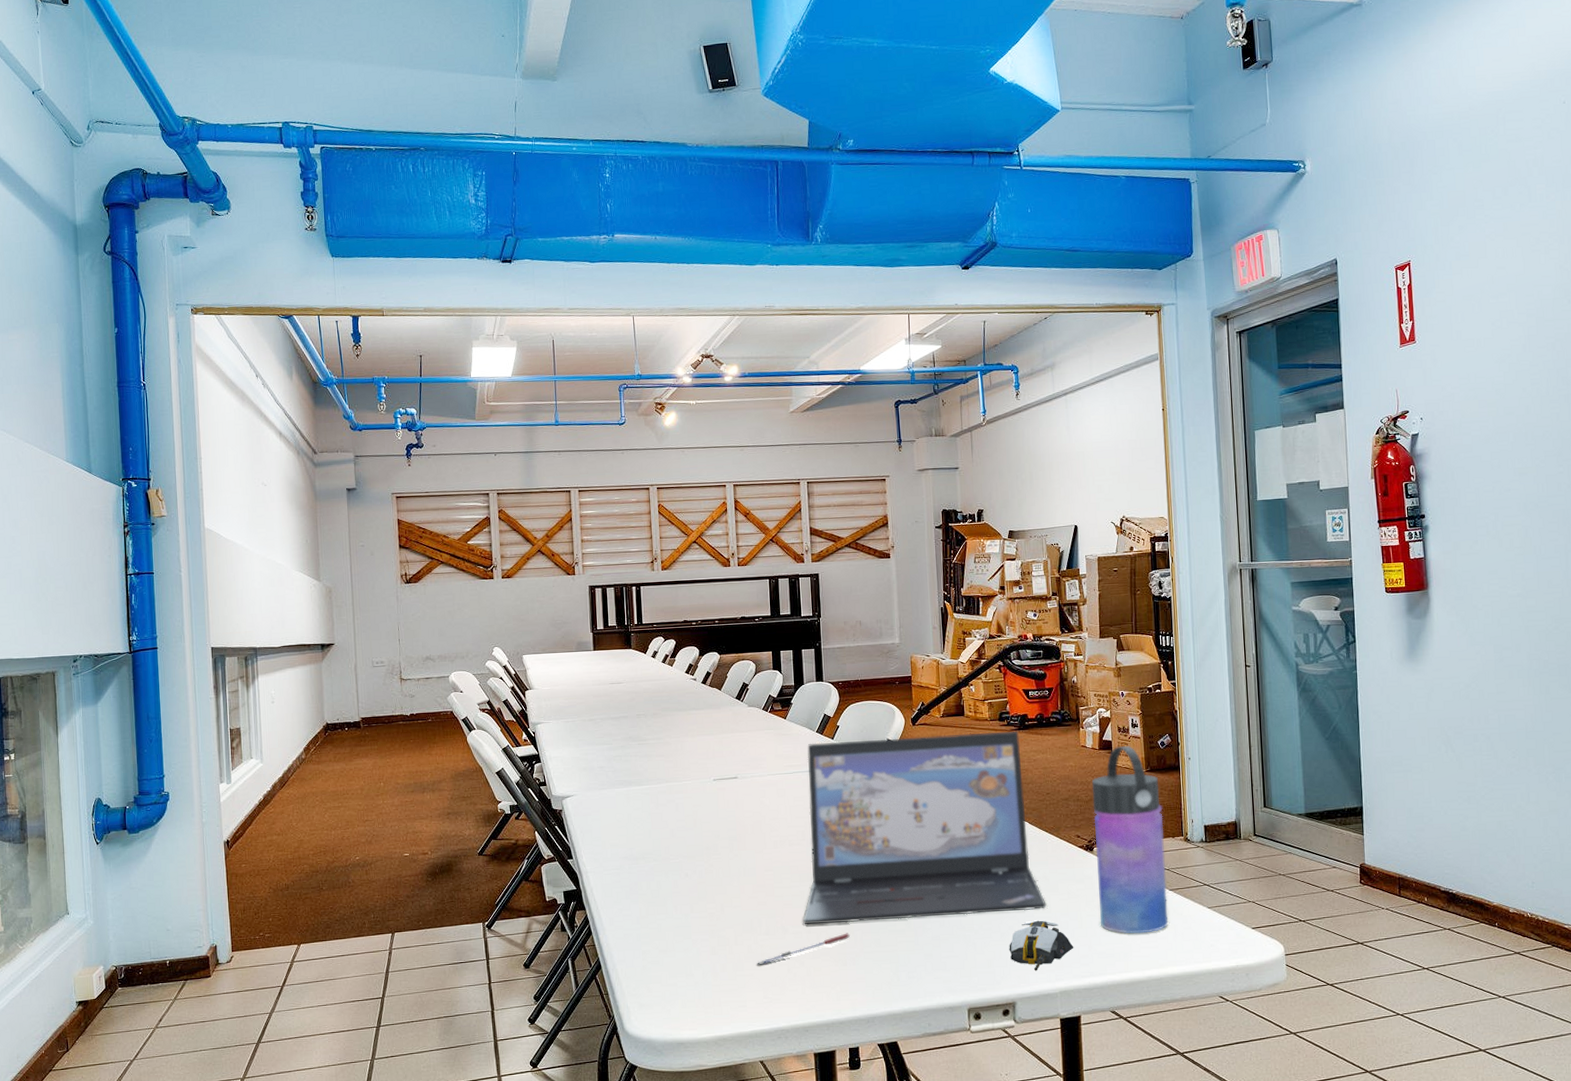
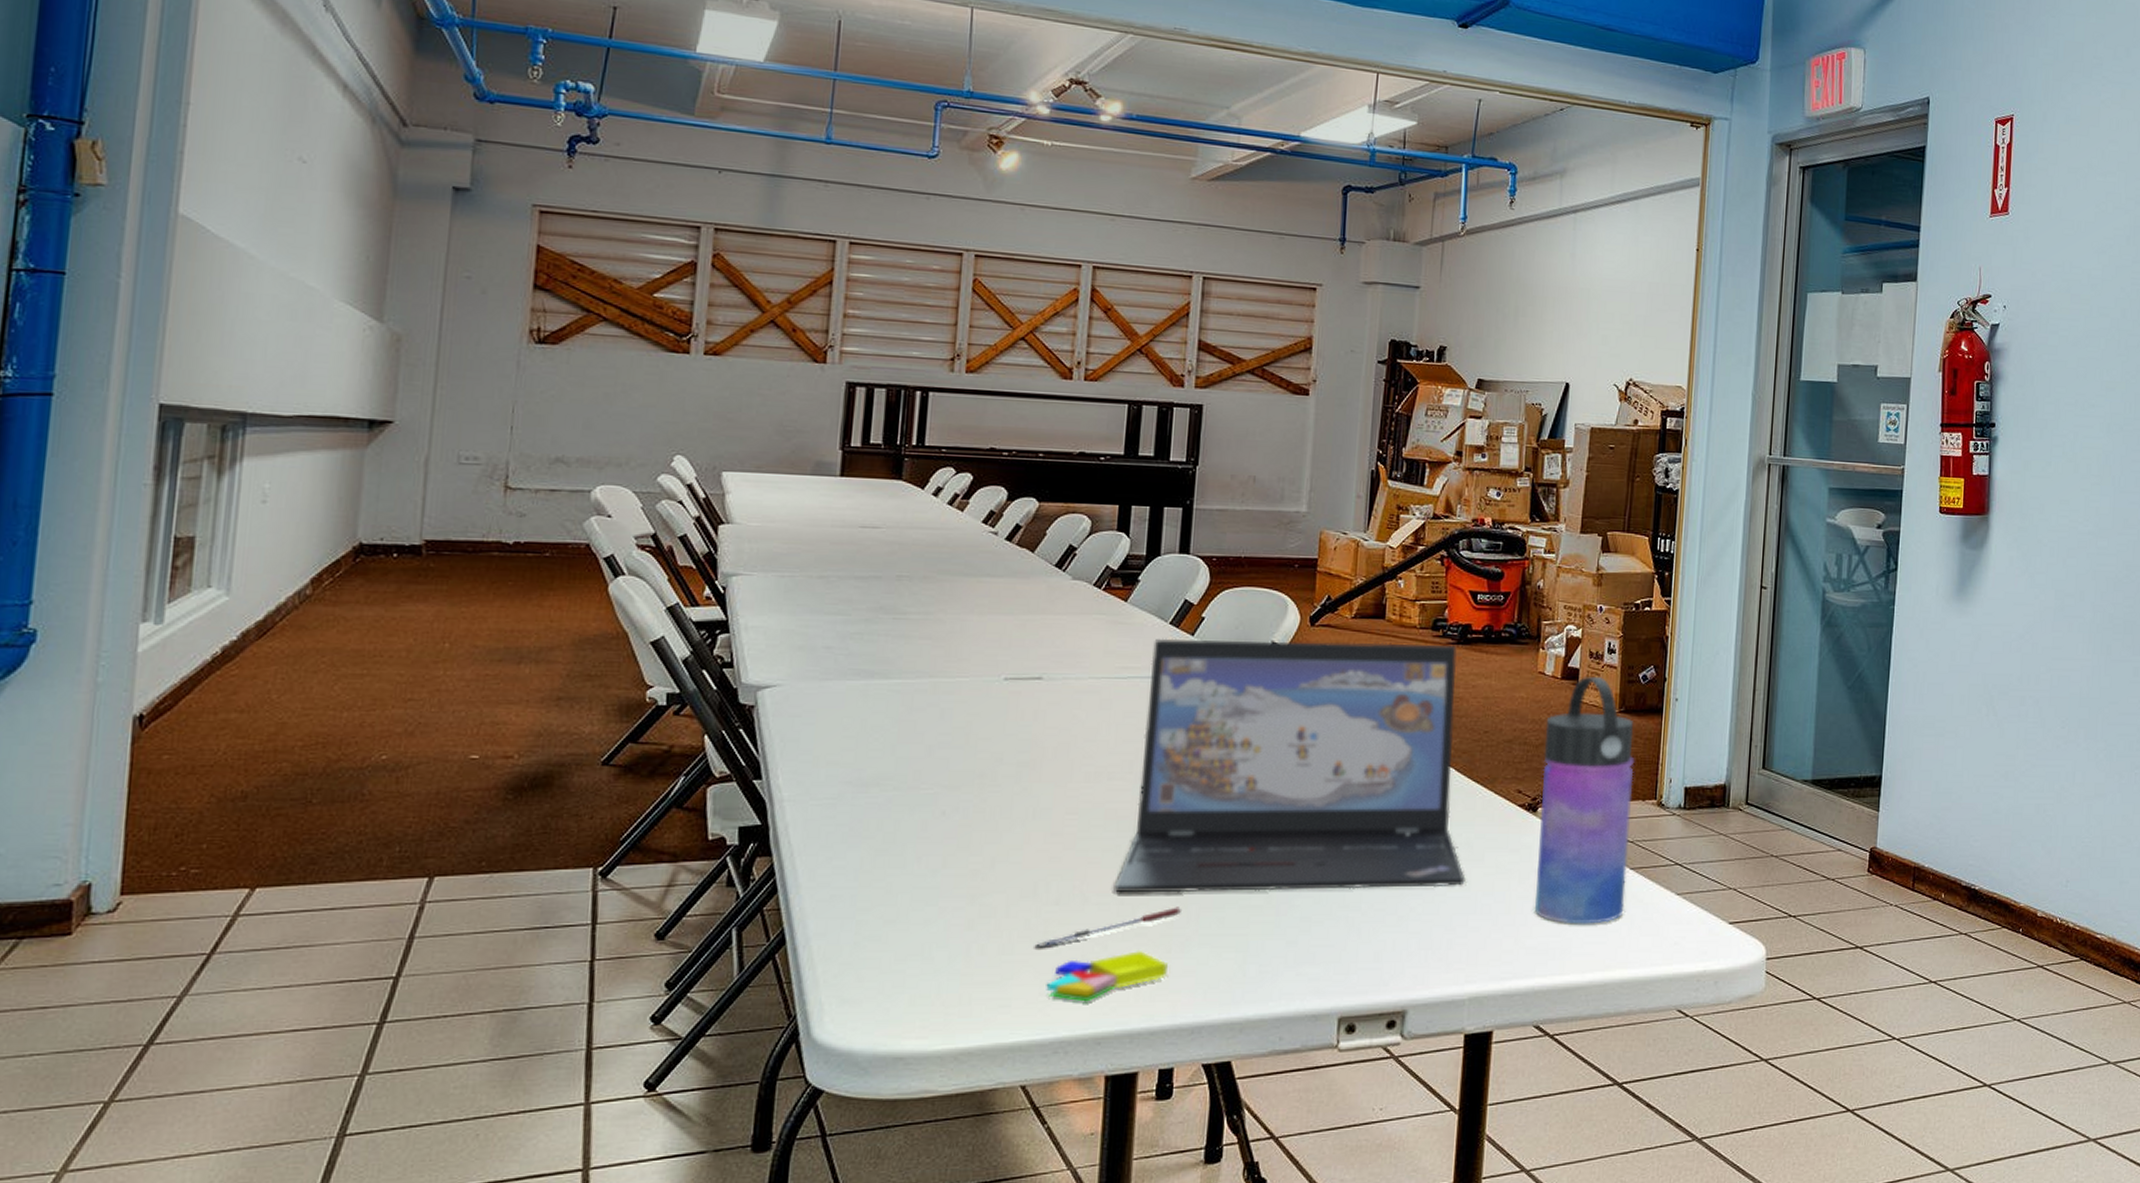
sticky notes: none [767,964,846,1002] -> present [1046,949,1168,1002]
computer mouse: present [1009,920,1074,971] -> none [1406,901,1495,970]

